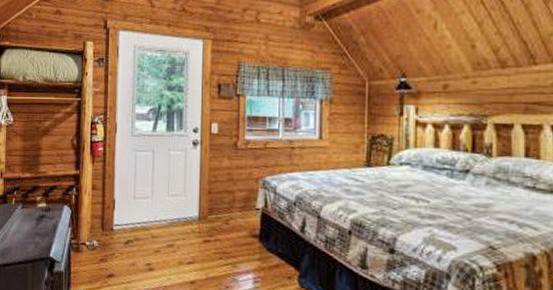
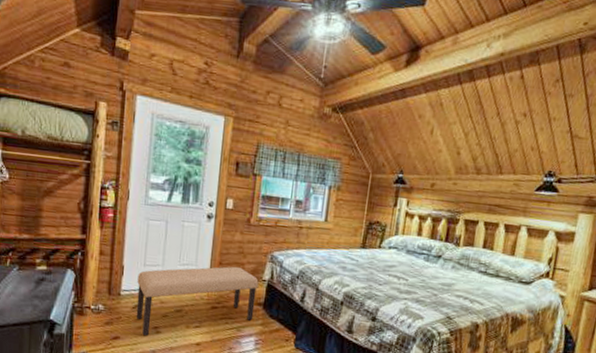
bench: none [128,195,252,274] -> present [136,266,259,336]

